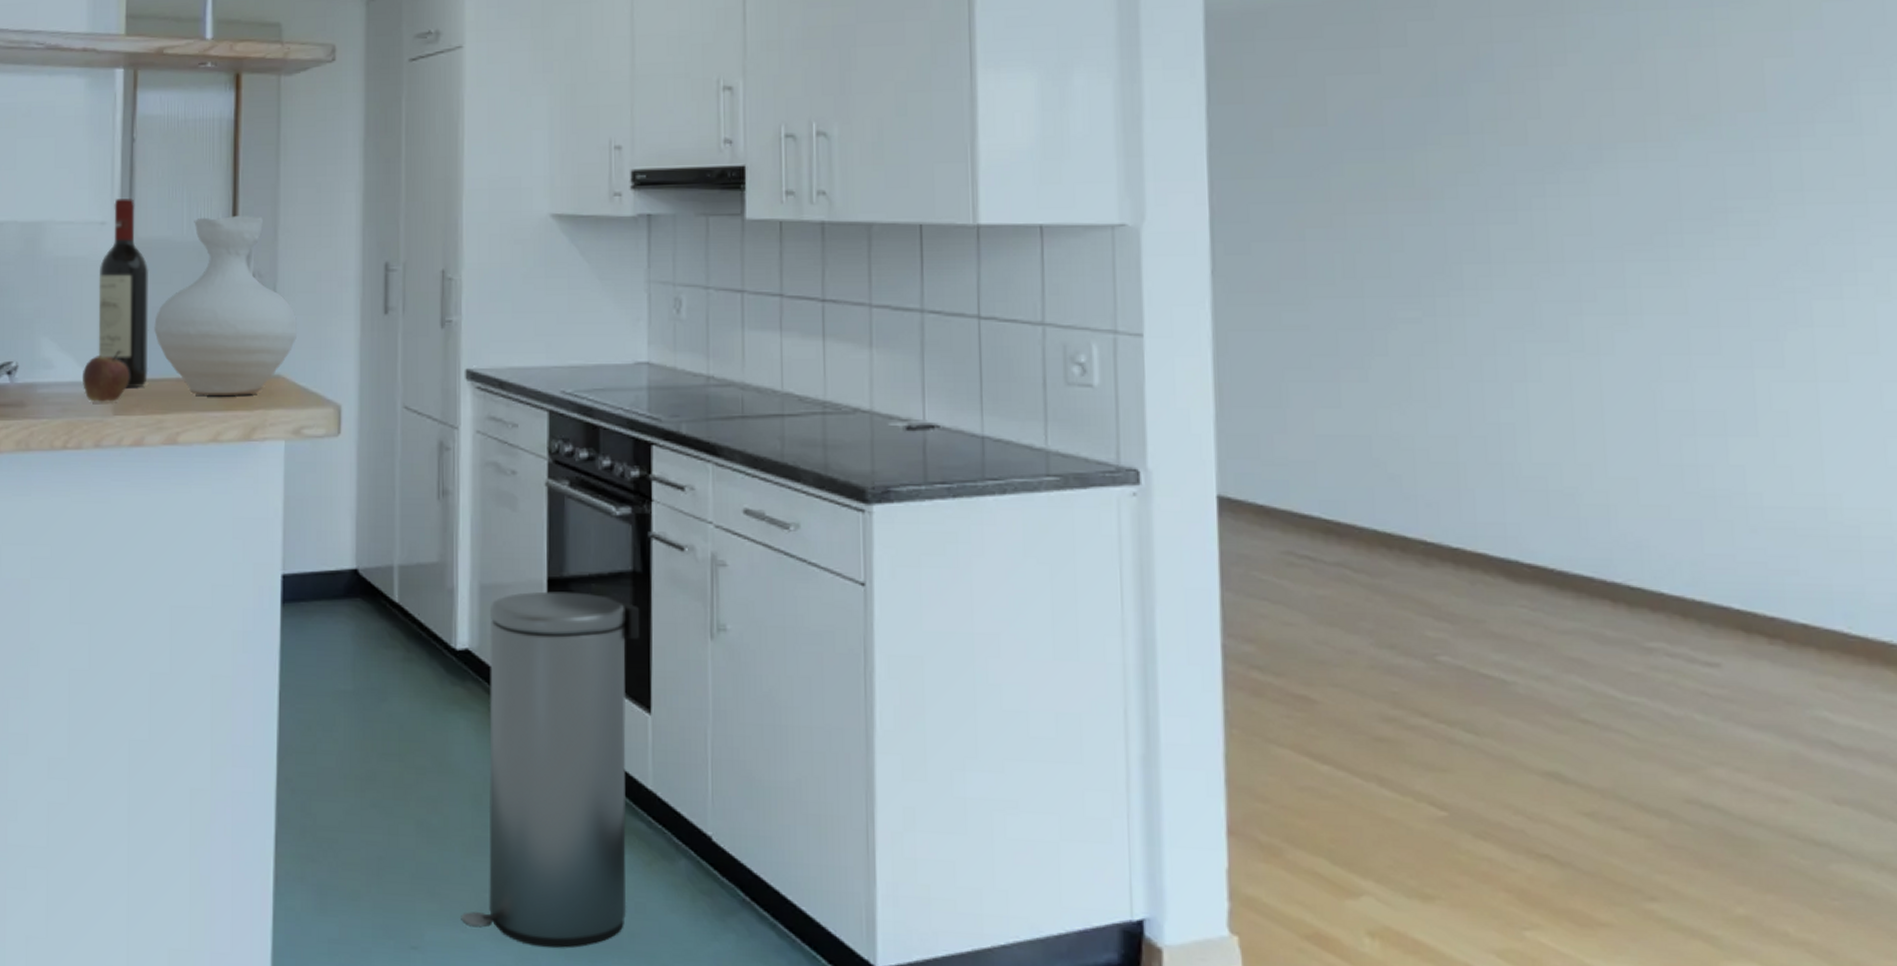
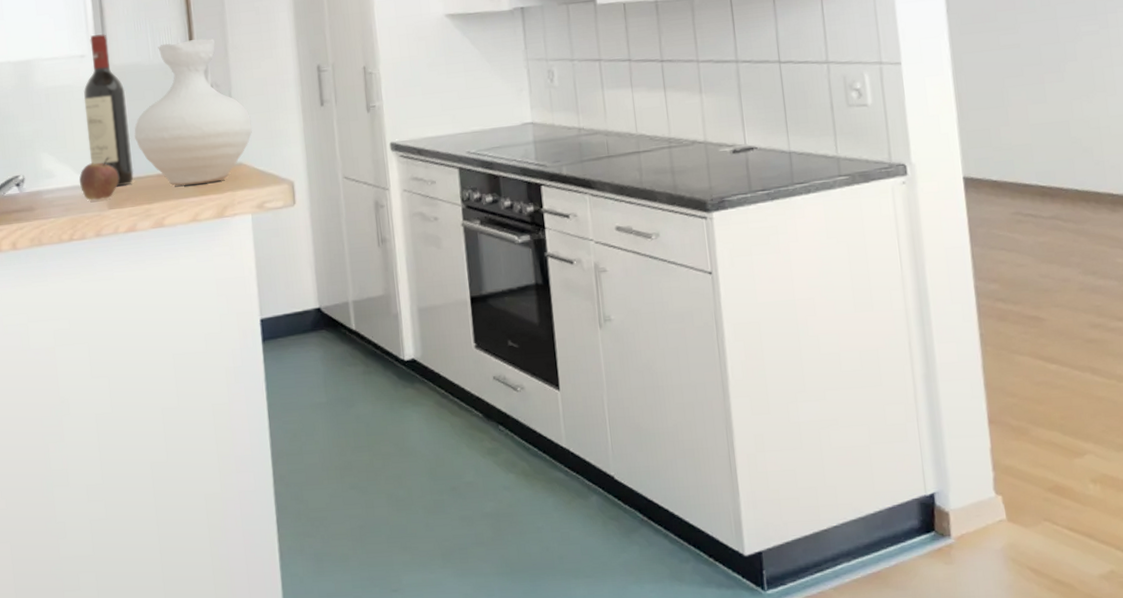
pedal bin: present [461,591,640,948] -> none [427,304,555,576]

